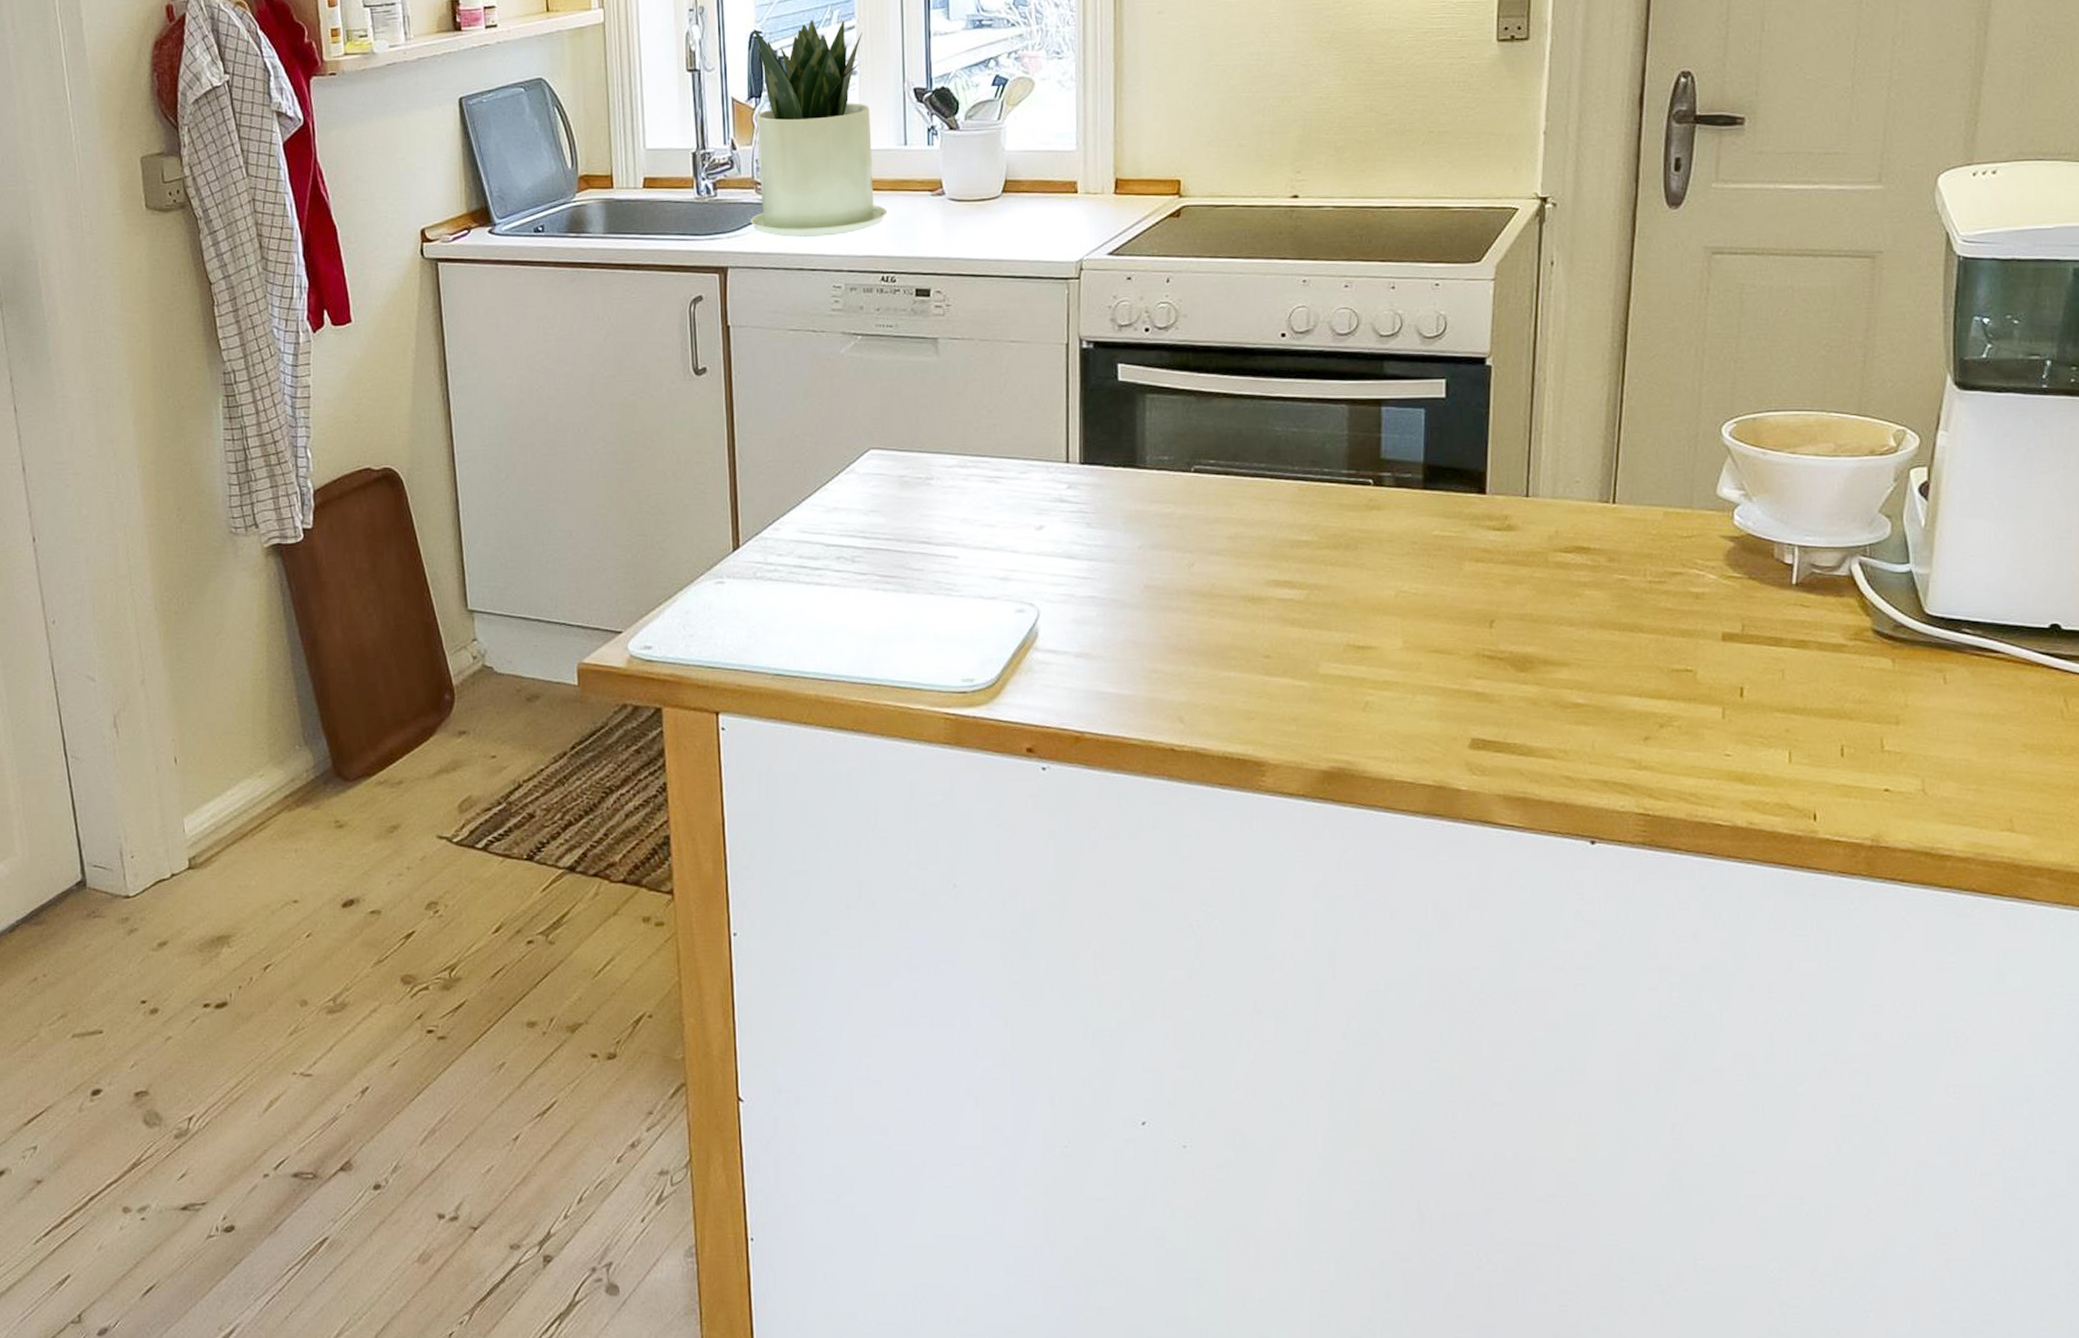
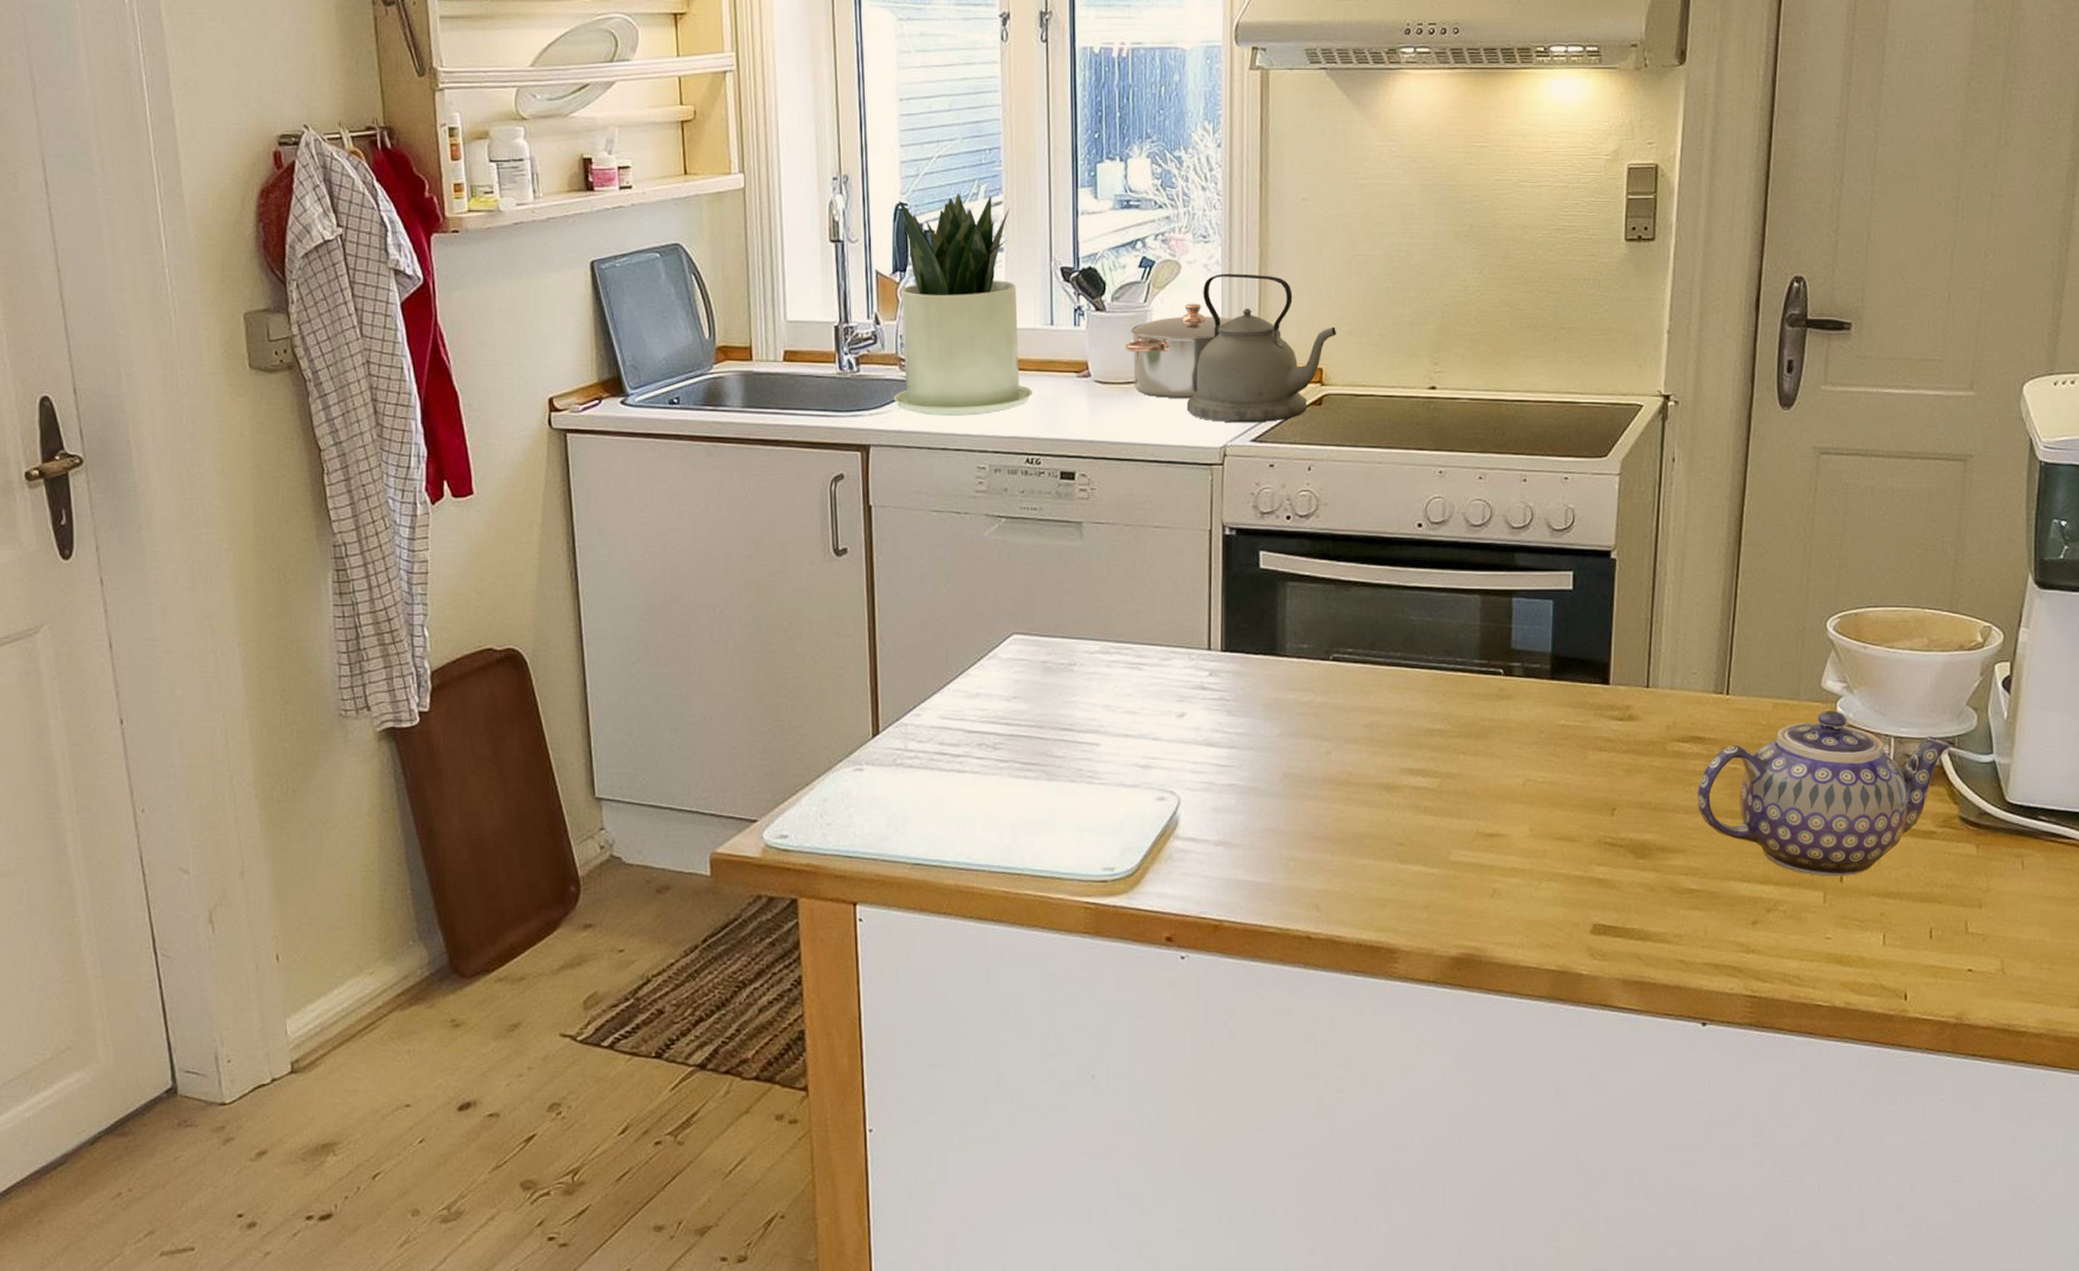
cooking pot: none [980,119,1088,215] -> present [1126,303,1233,399]
kettle: none [1042,88,1195,237] -> present [1187,273,1337,423]
teapot: none [1583,518,1867,692] -> present [1698,710,1956,877]

